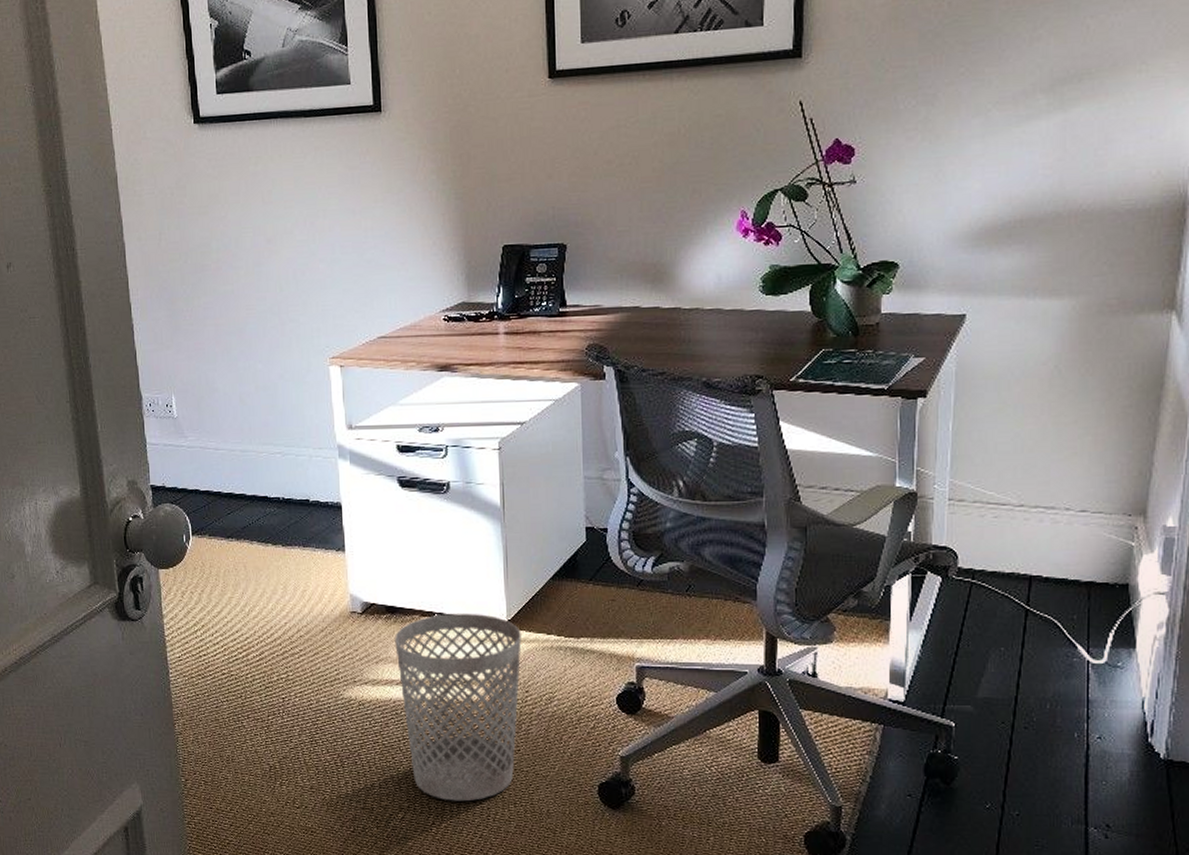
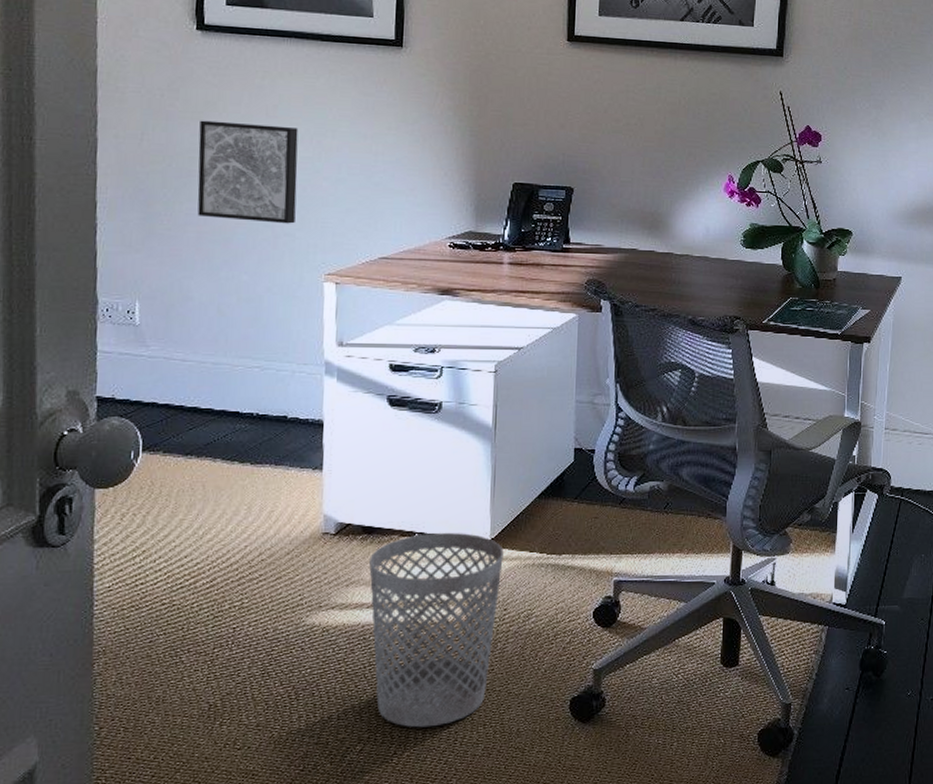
wall art: none [206,211,298,311] -> present [197,120,299,224]

